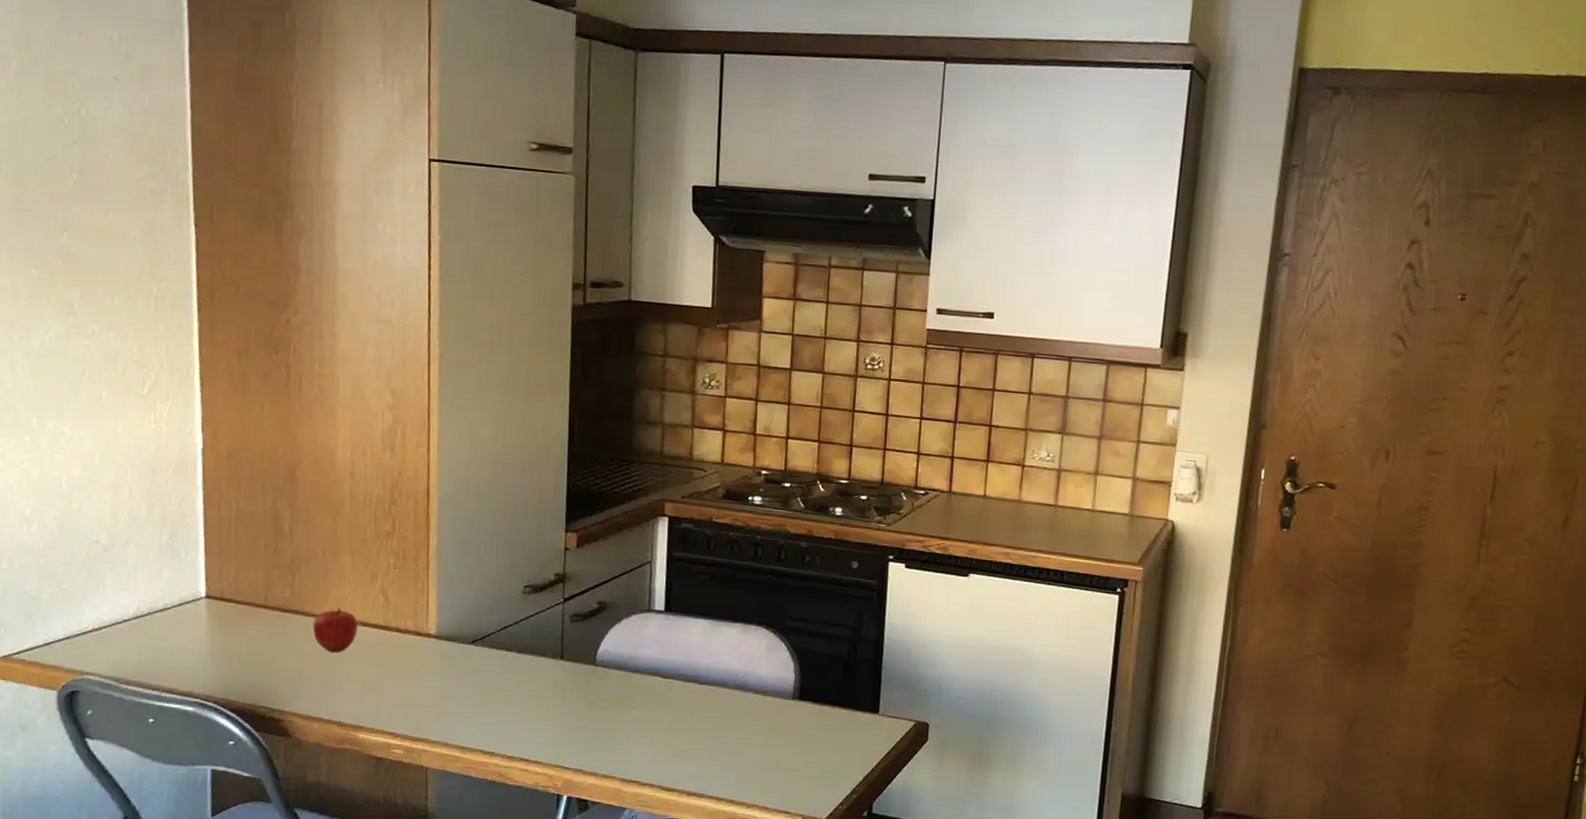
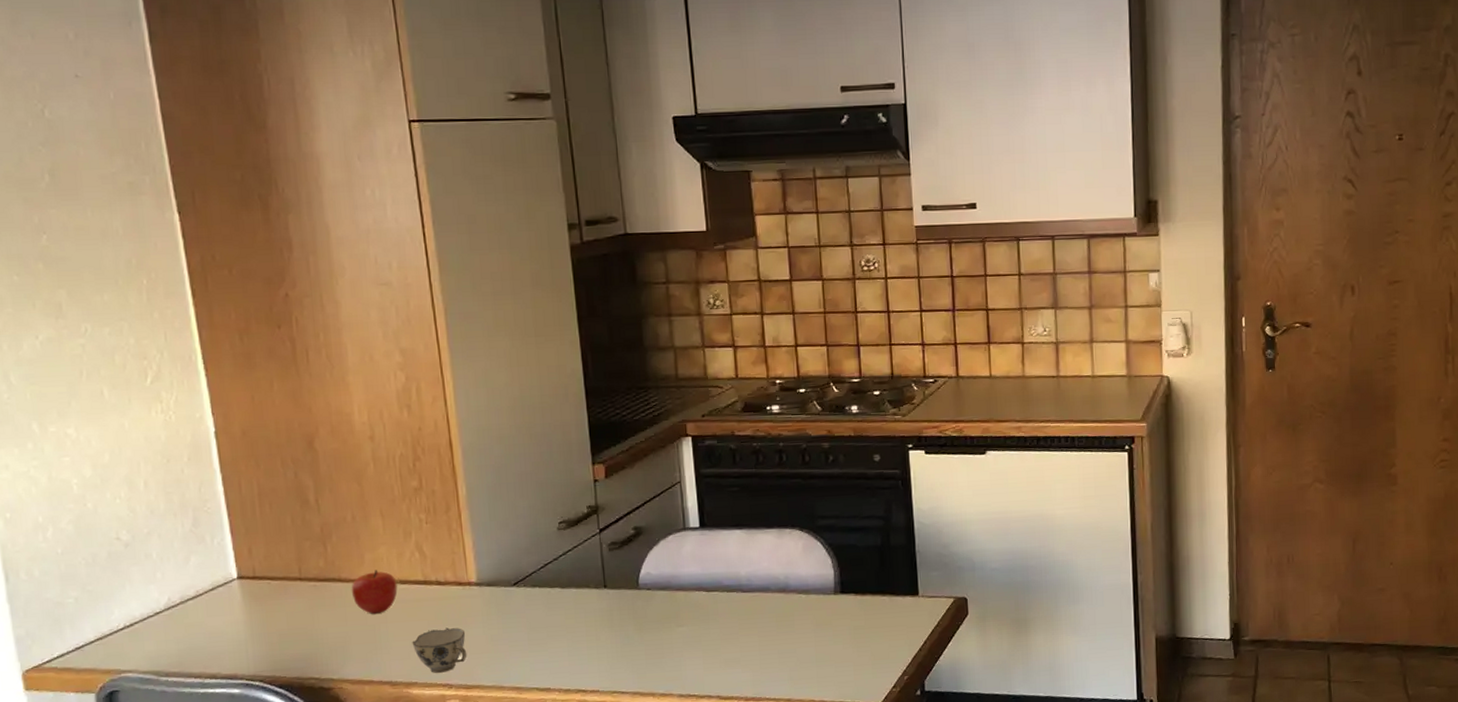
teacup: none [364,676,418,721] -> present [412,627,467,673]

